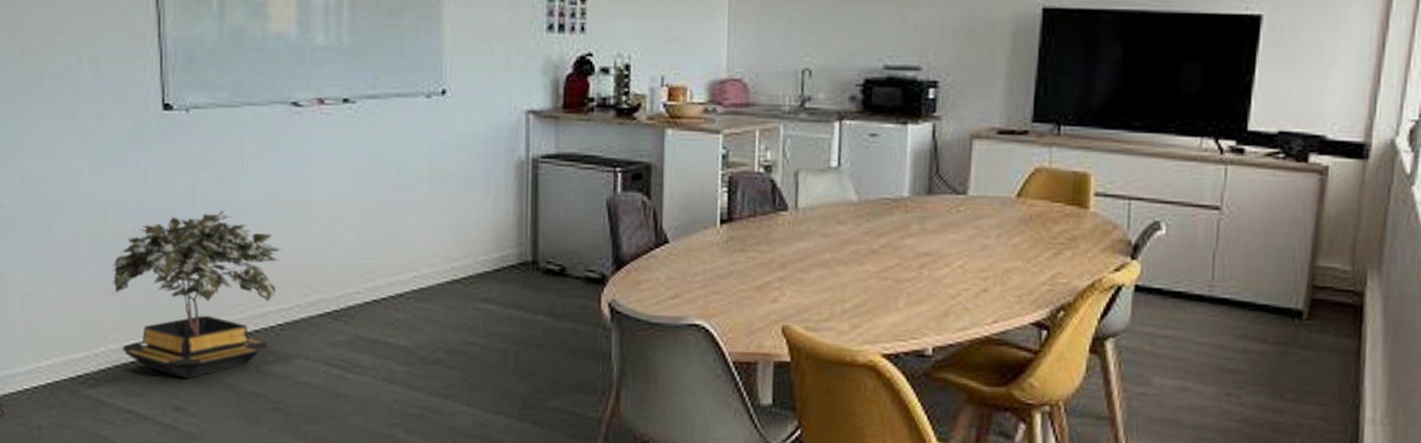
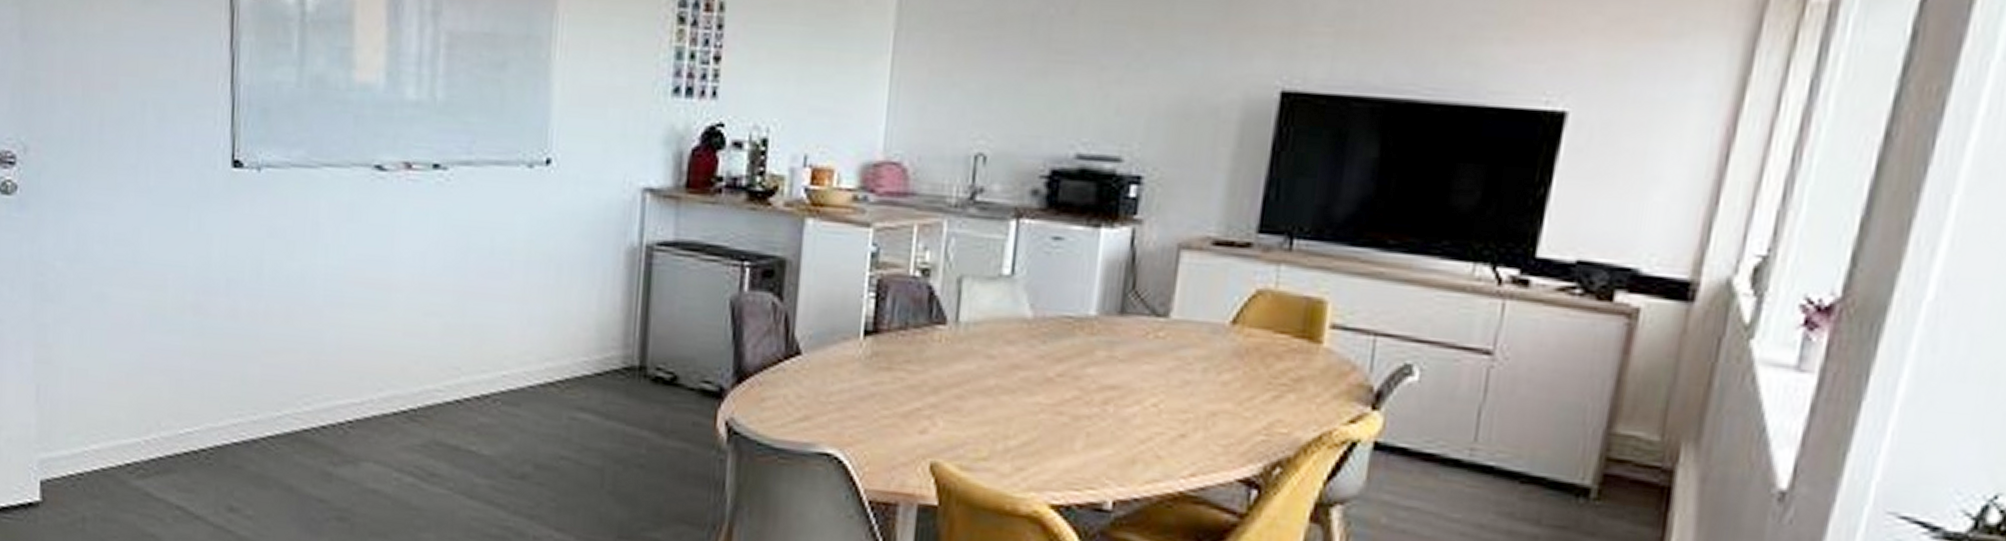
potted plant: present [112,211,282,379] -> none [168,287,356,477]

